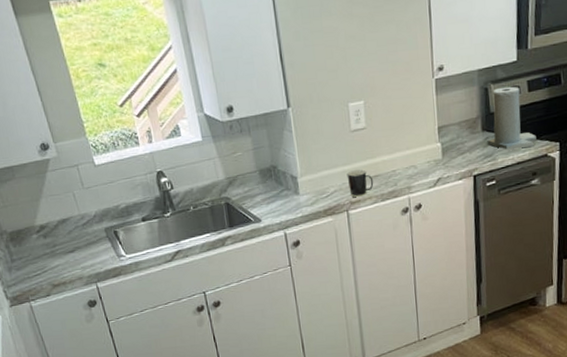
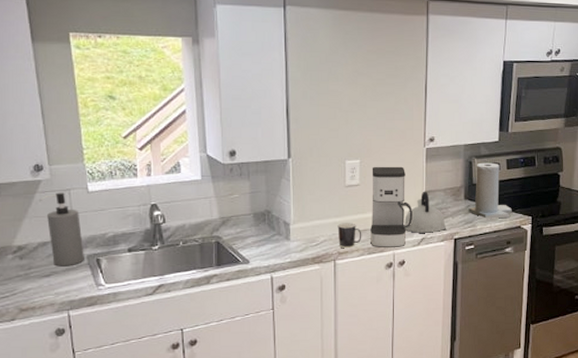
soap dispenser: none [50,168,103,242] -> present [38,192,84,267]
coffee maker: none [377,102,427,193] -> present [370,166,414,249]
kettle: none [417,127,463,174] -> present [404,191,446,233]

